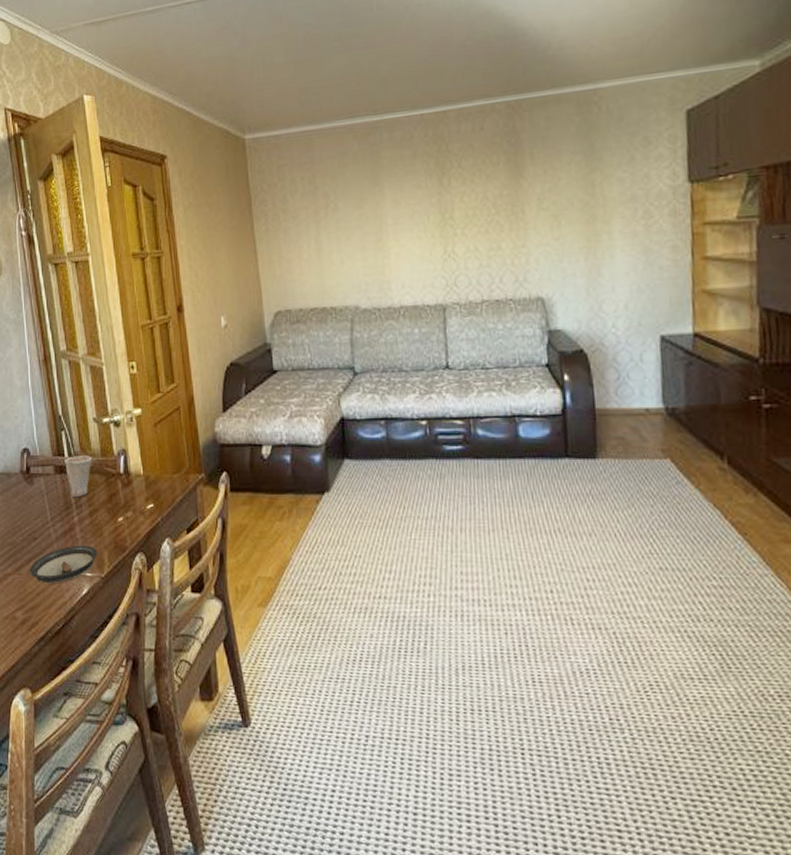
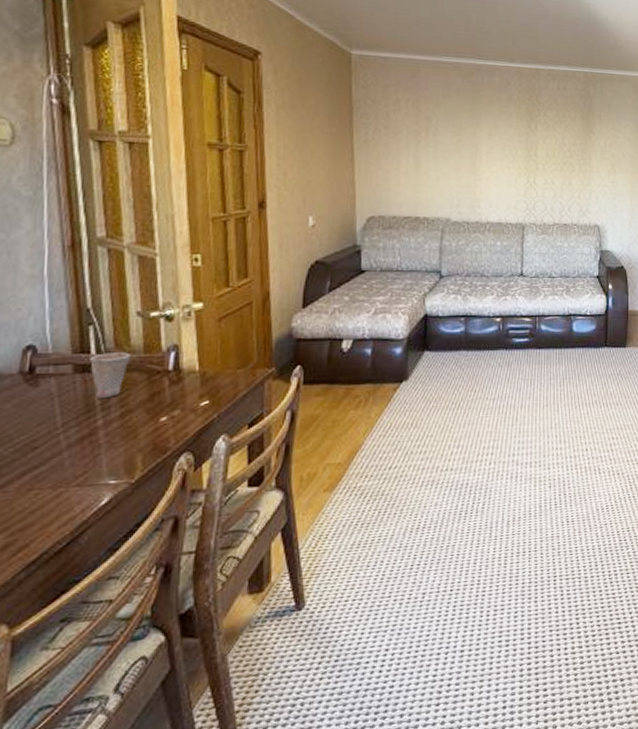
saucer: present [30,545,98,584] -> none [21,450,129,499]

